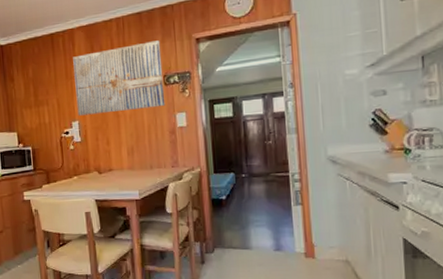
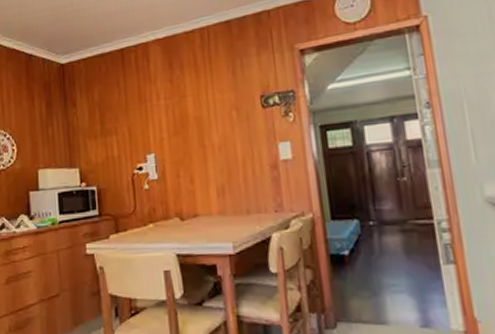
wall art: present [73,40,166,116] -> none [147,53,264,147]

